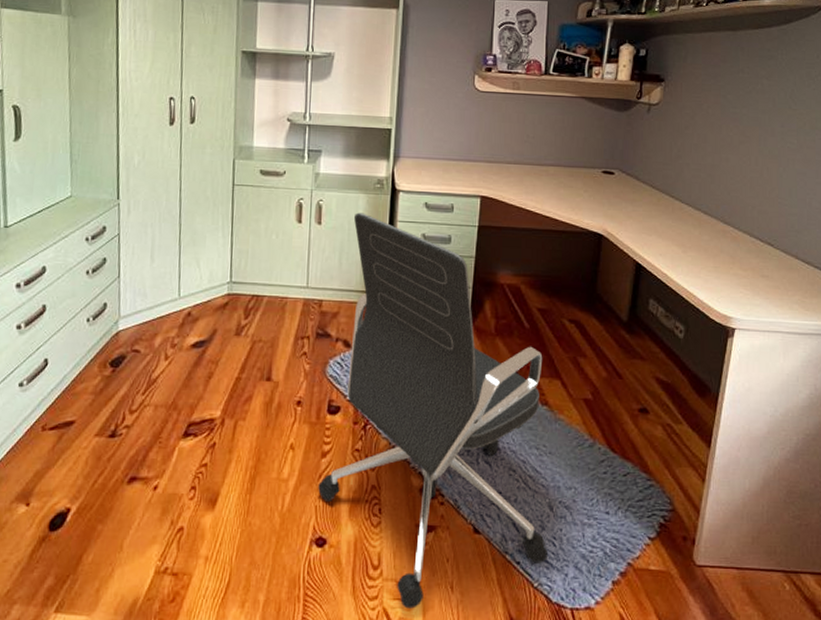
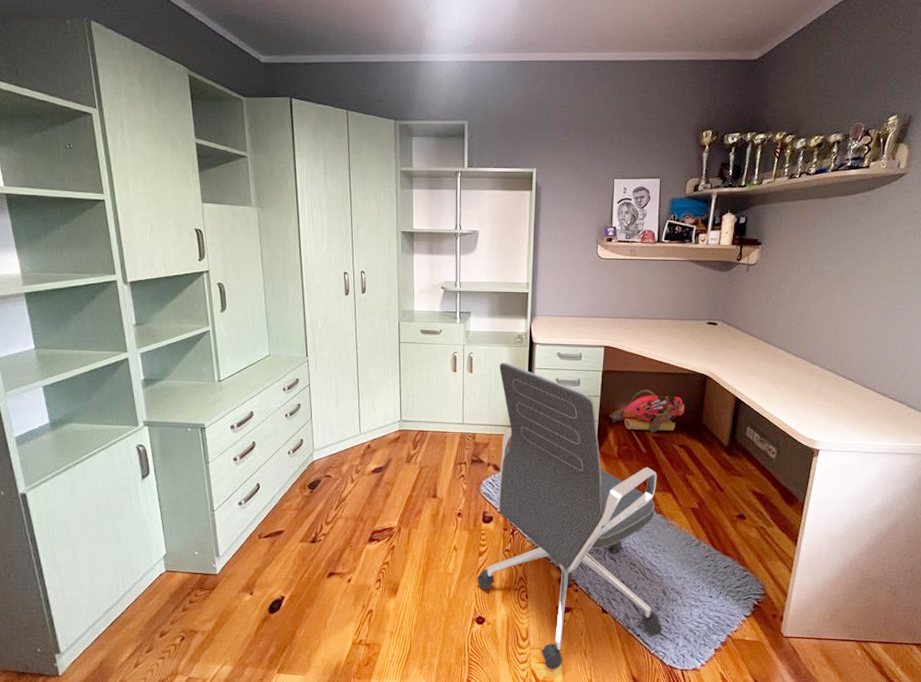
backpack: none [486,250,577,305] -> present [609,389,685,433]

